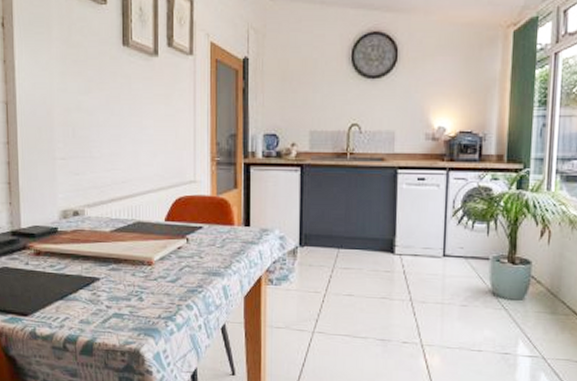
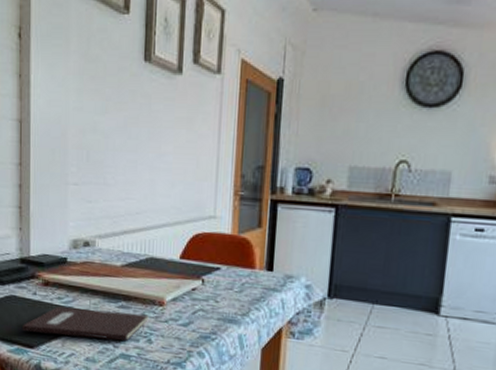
notebook: none [16,274,139,302] -> present [23,306,149,341]

